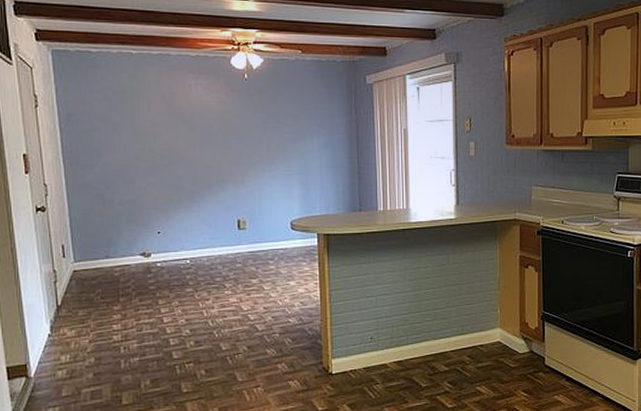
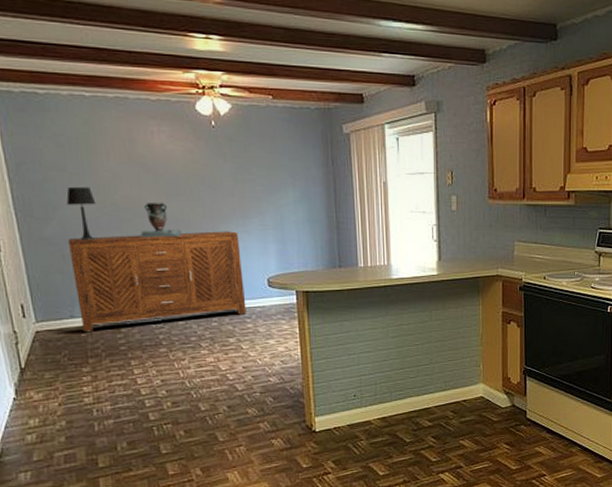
sideboard: none [108,176,270,272] -> present [67,231,247,333]
table lamp: none [110,135,136,185] -> present [66,186,96,240]
decorative urn: none [174,149,212,183] -> present [140,202,182,238]

